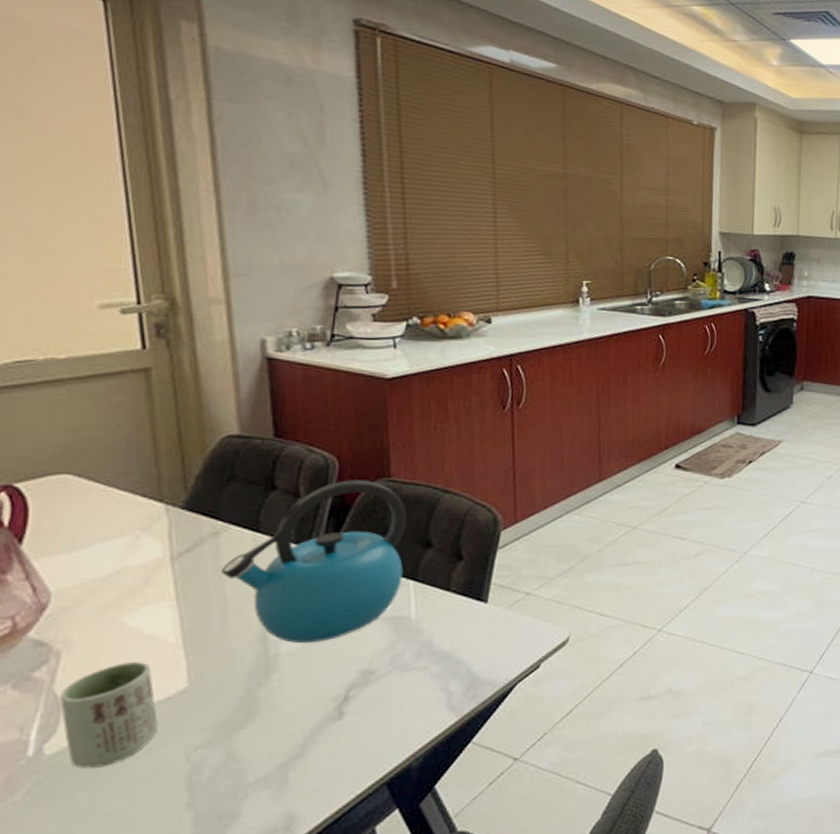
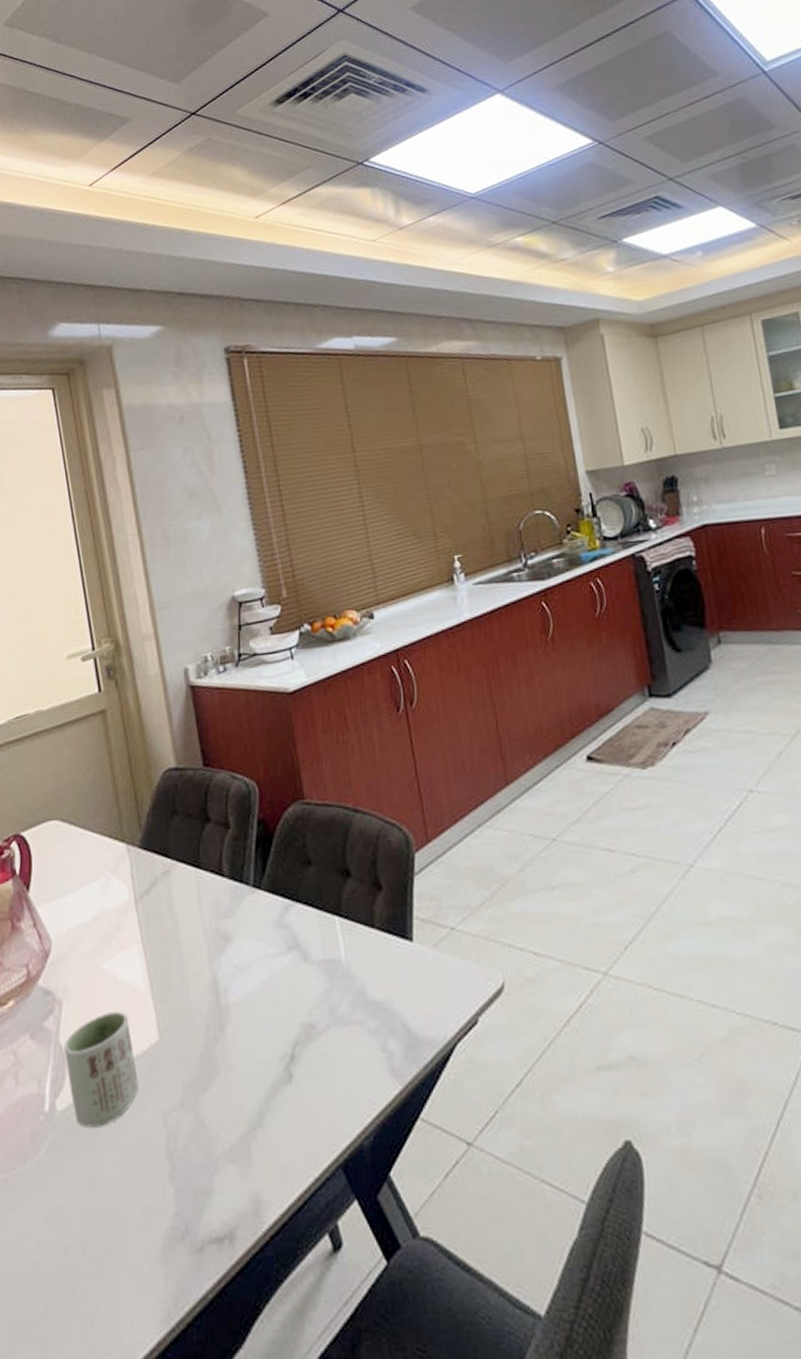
kettle: present [220,480,407,644] -> none [173,804,328,992]

